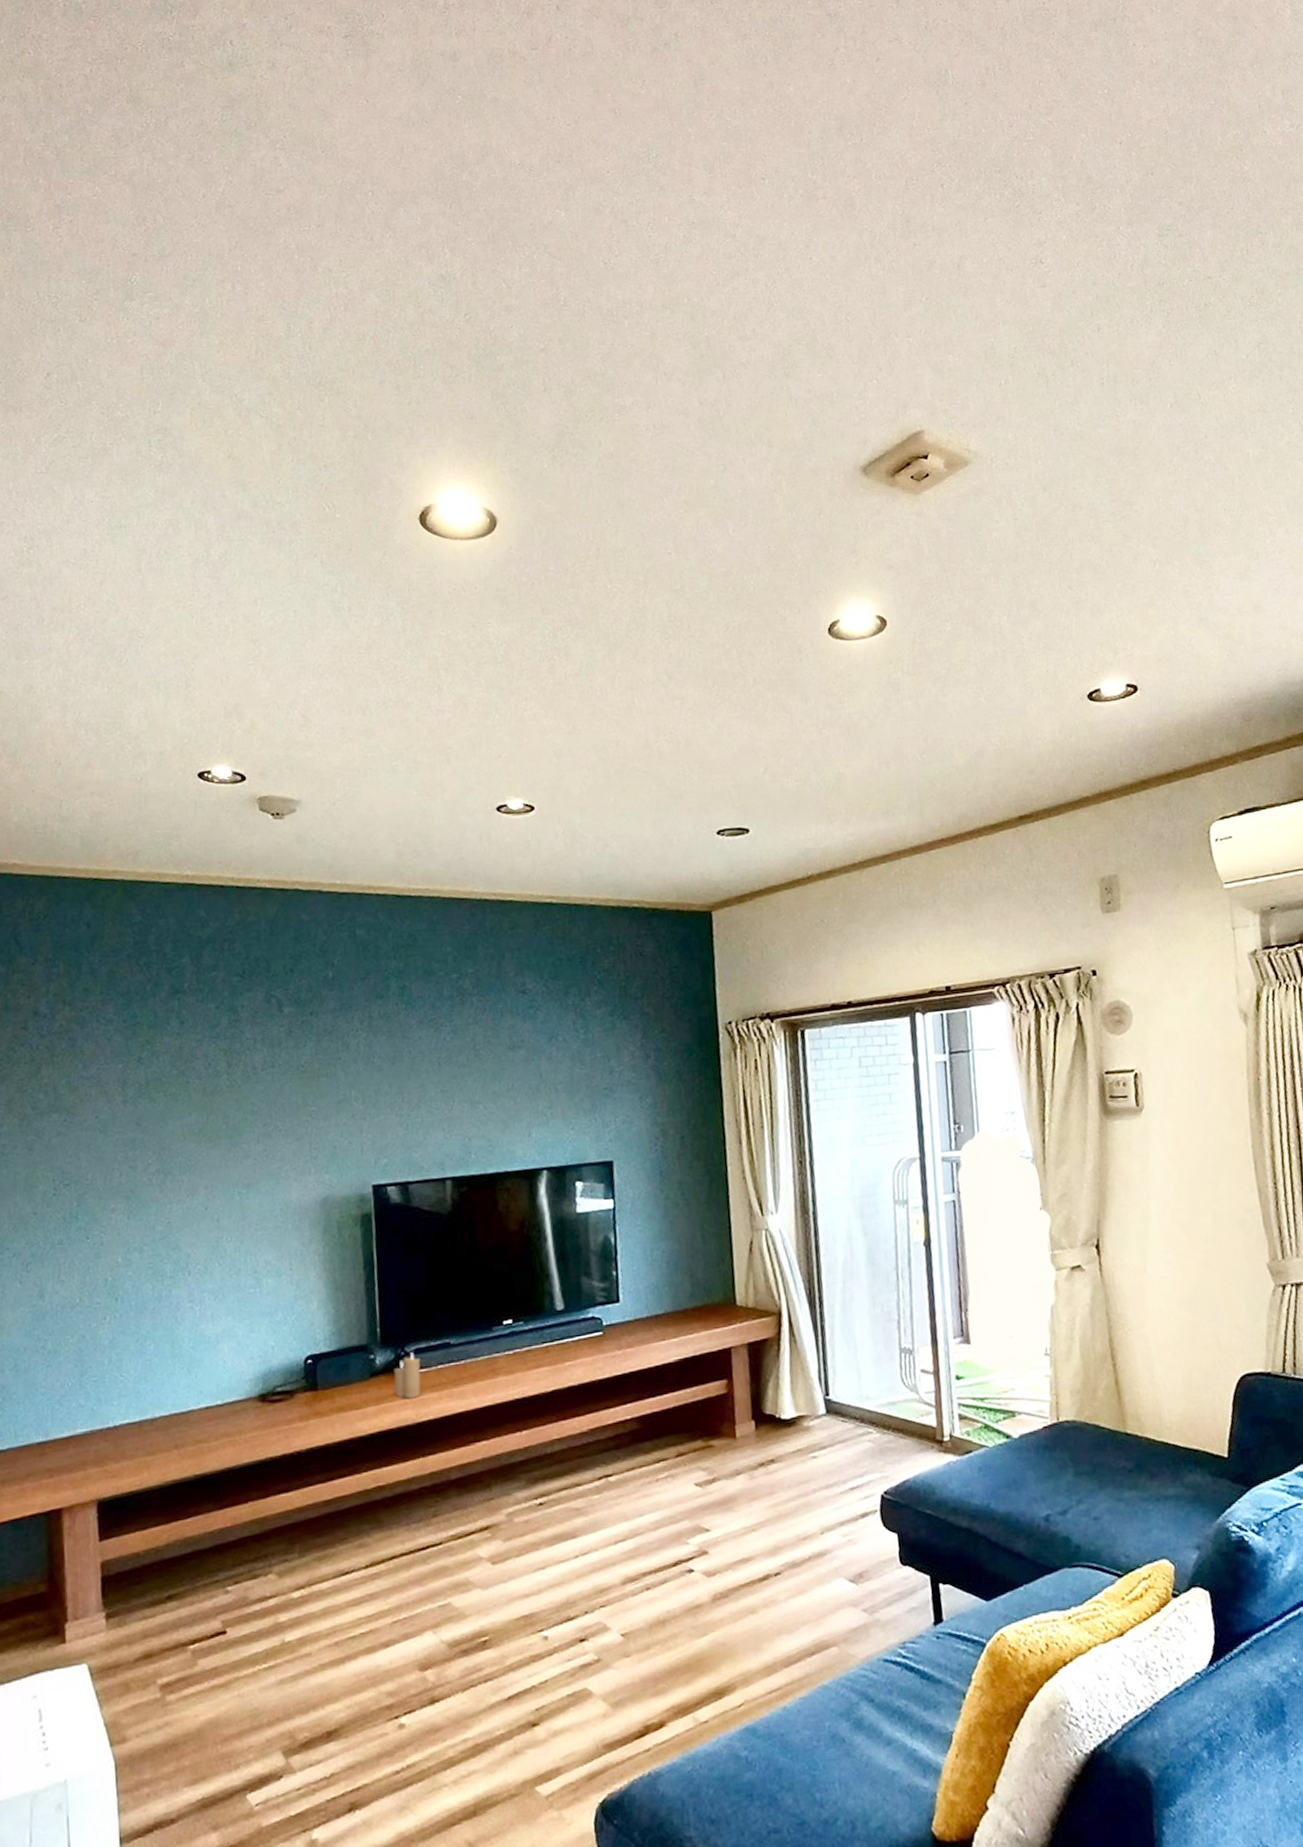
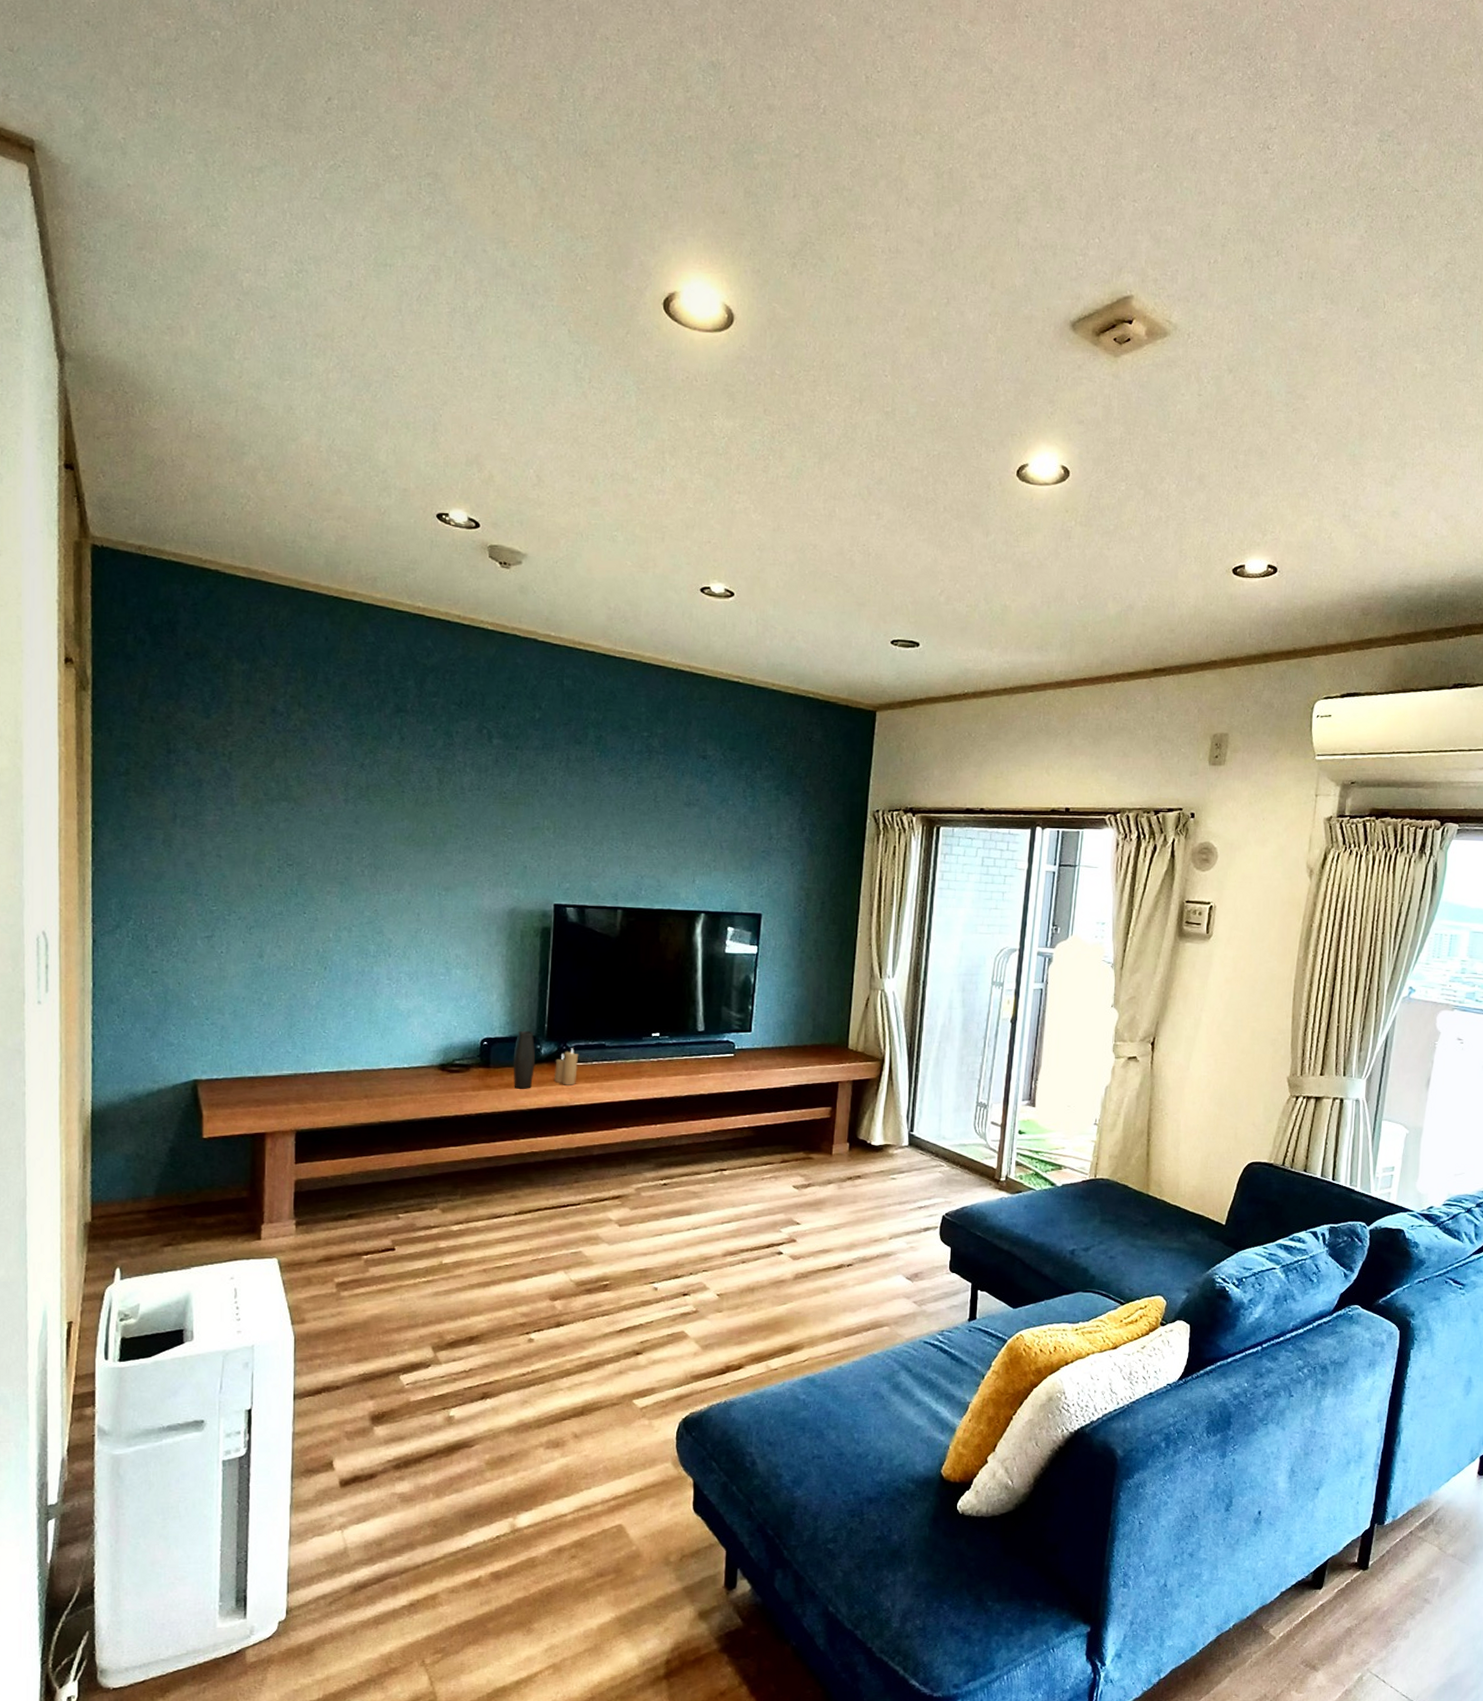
vase: none [343,1338,371,1412] -> present [513,1030,536,1089]

